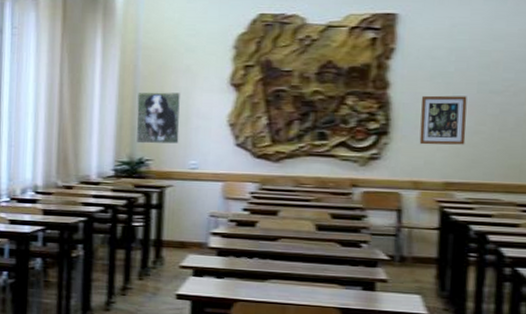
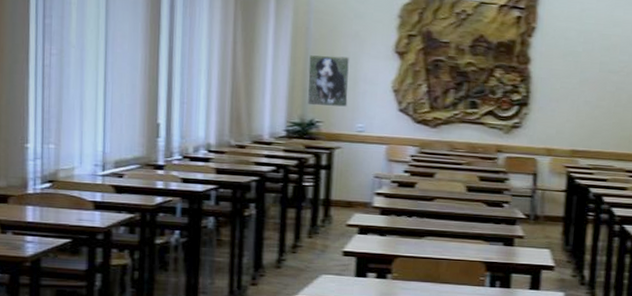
wall art: present [419,95,467,145] -> none [553,72,592,117]

